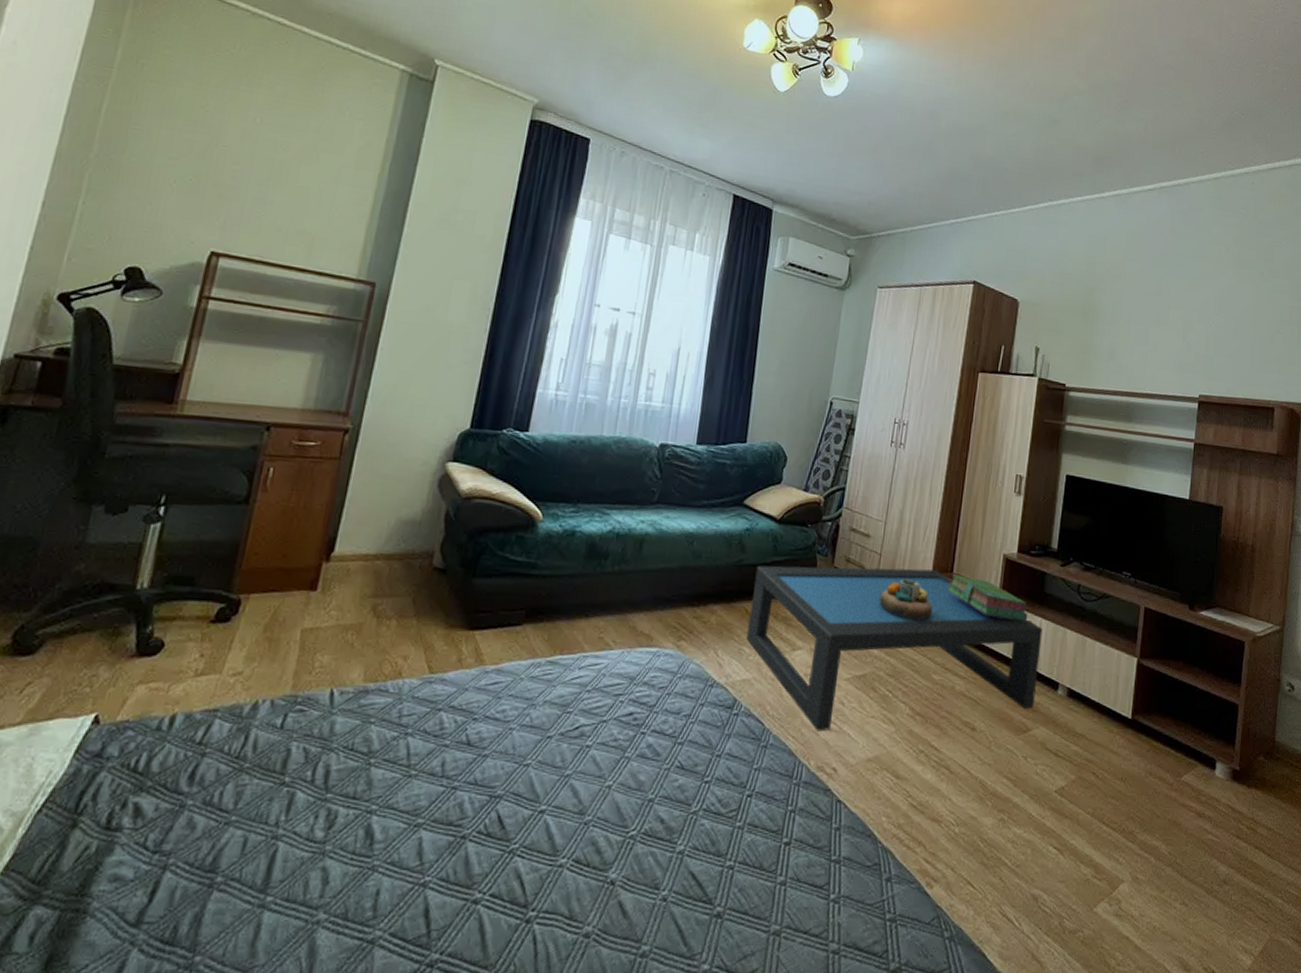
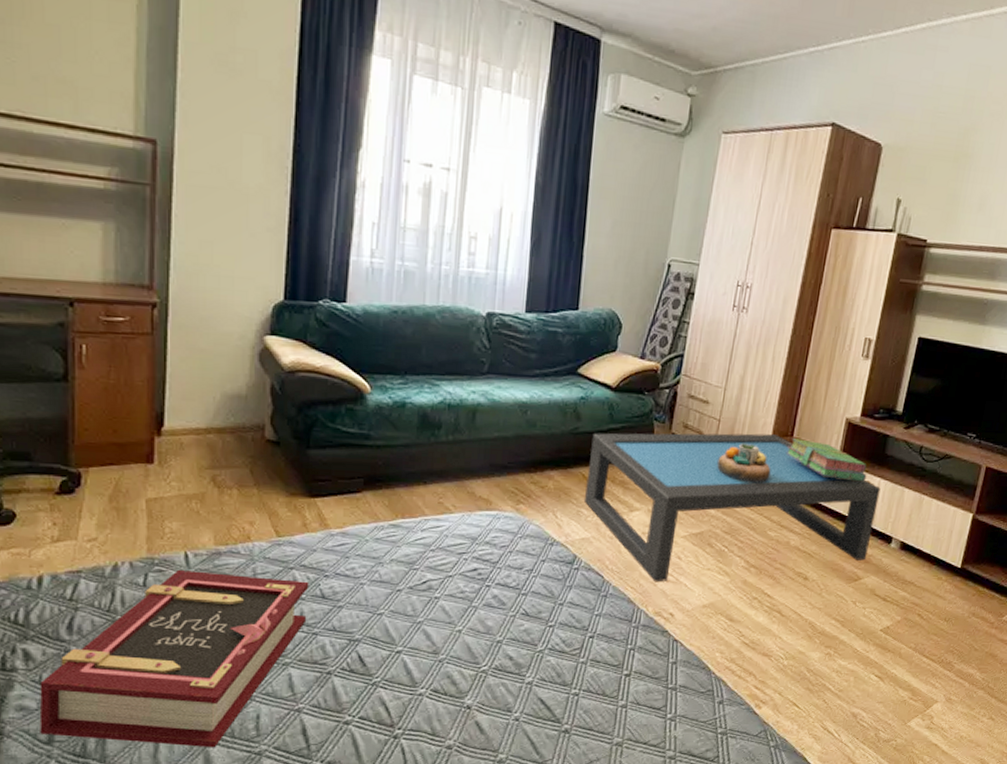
book: none [129,709,456,934] -> present [39,569,309,748]

